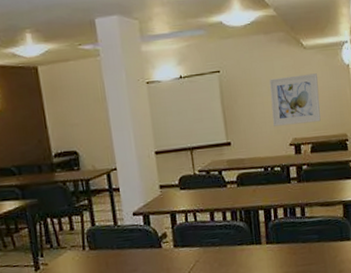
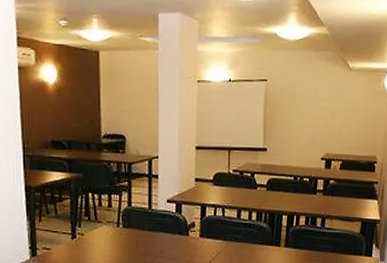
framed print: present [269,73,321,127] -> none [309,94,358,141]

